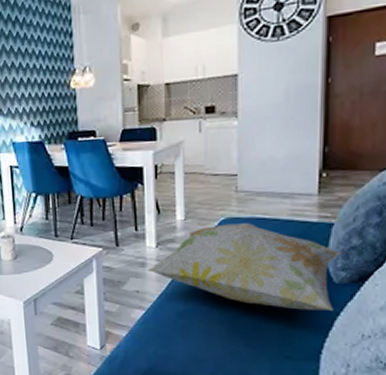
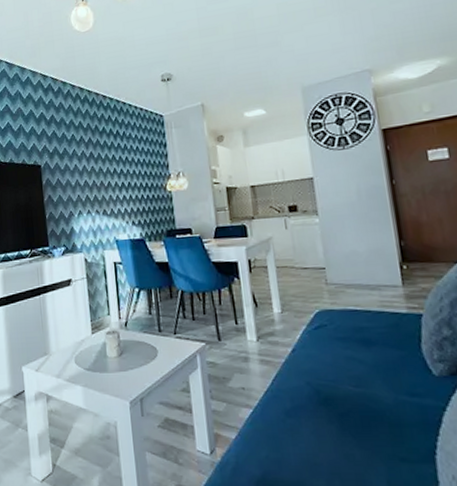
decorative pillow: present [148,223,343,310] -> none [251,315,439,406]

